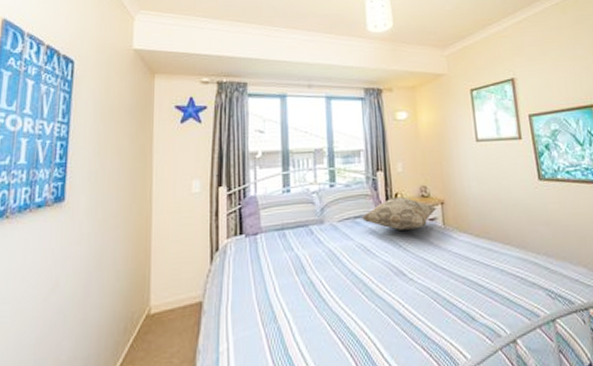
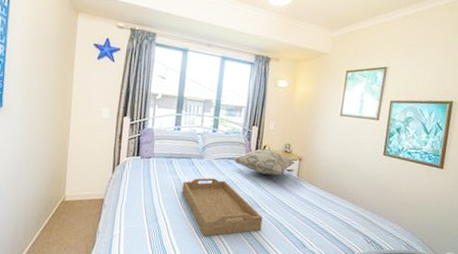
serving tray: none [302,247,414,331] -> present [182,178,263,237]

